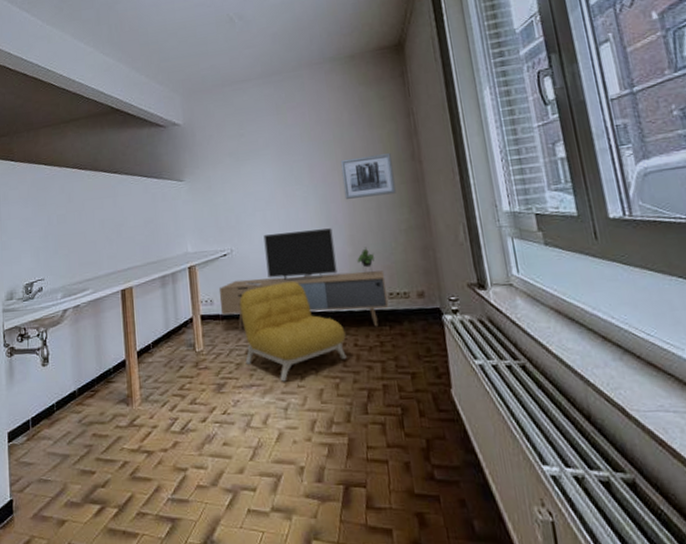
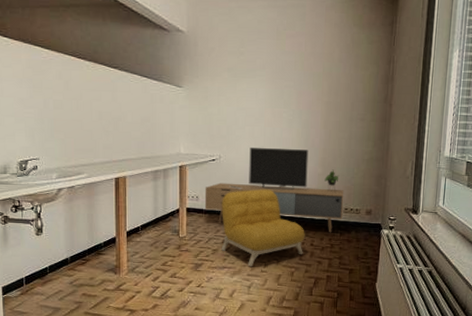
wall art: present [340,153,396,199] -> none [323,92,368,129]

